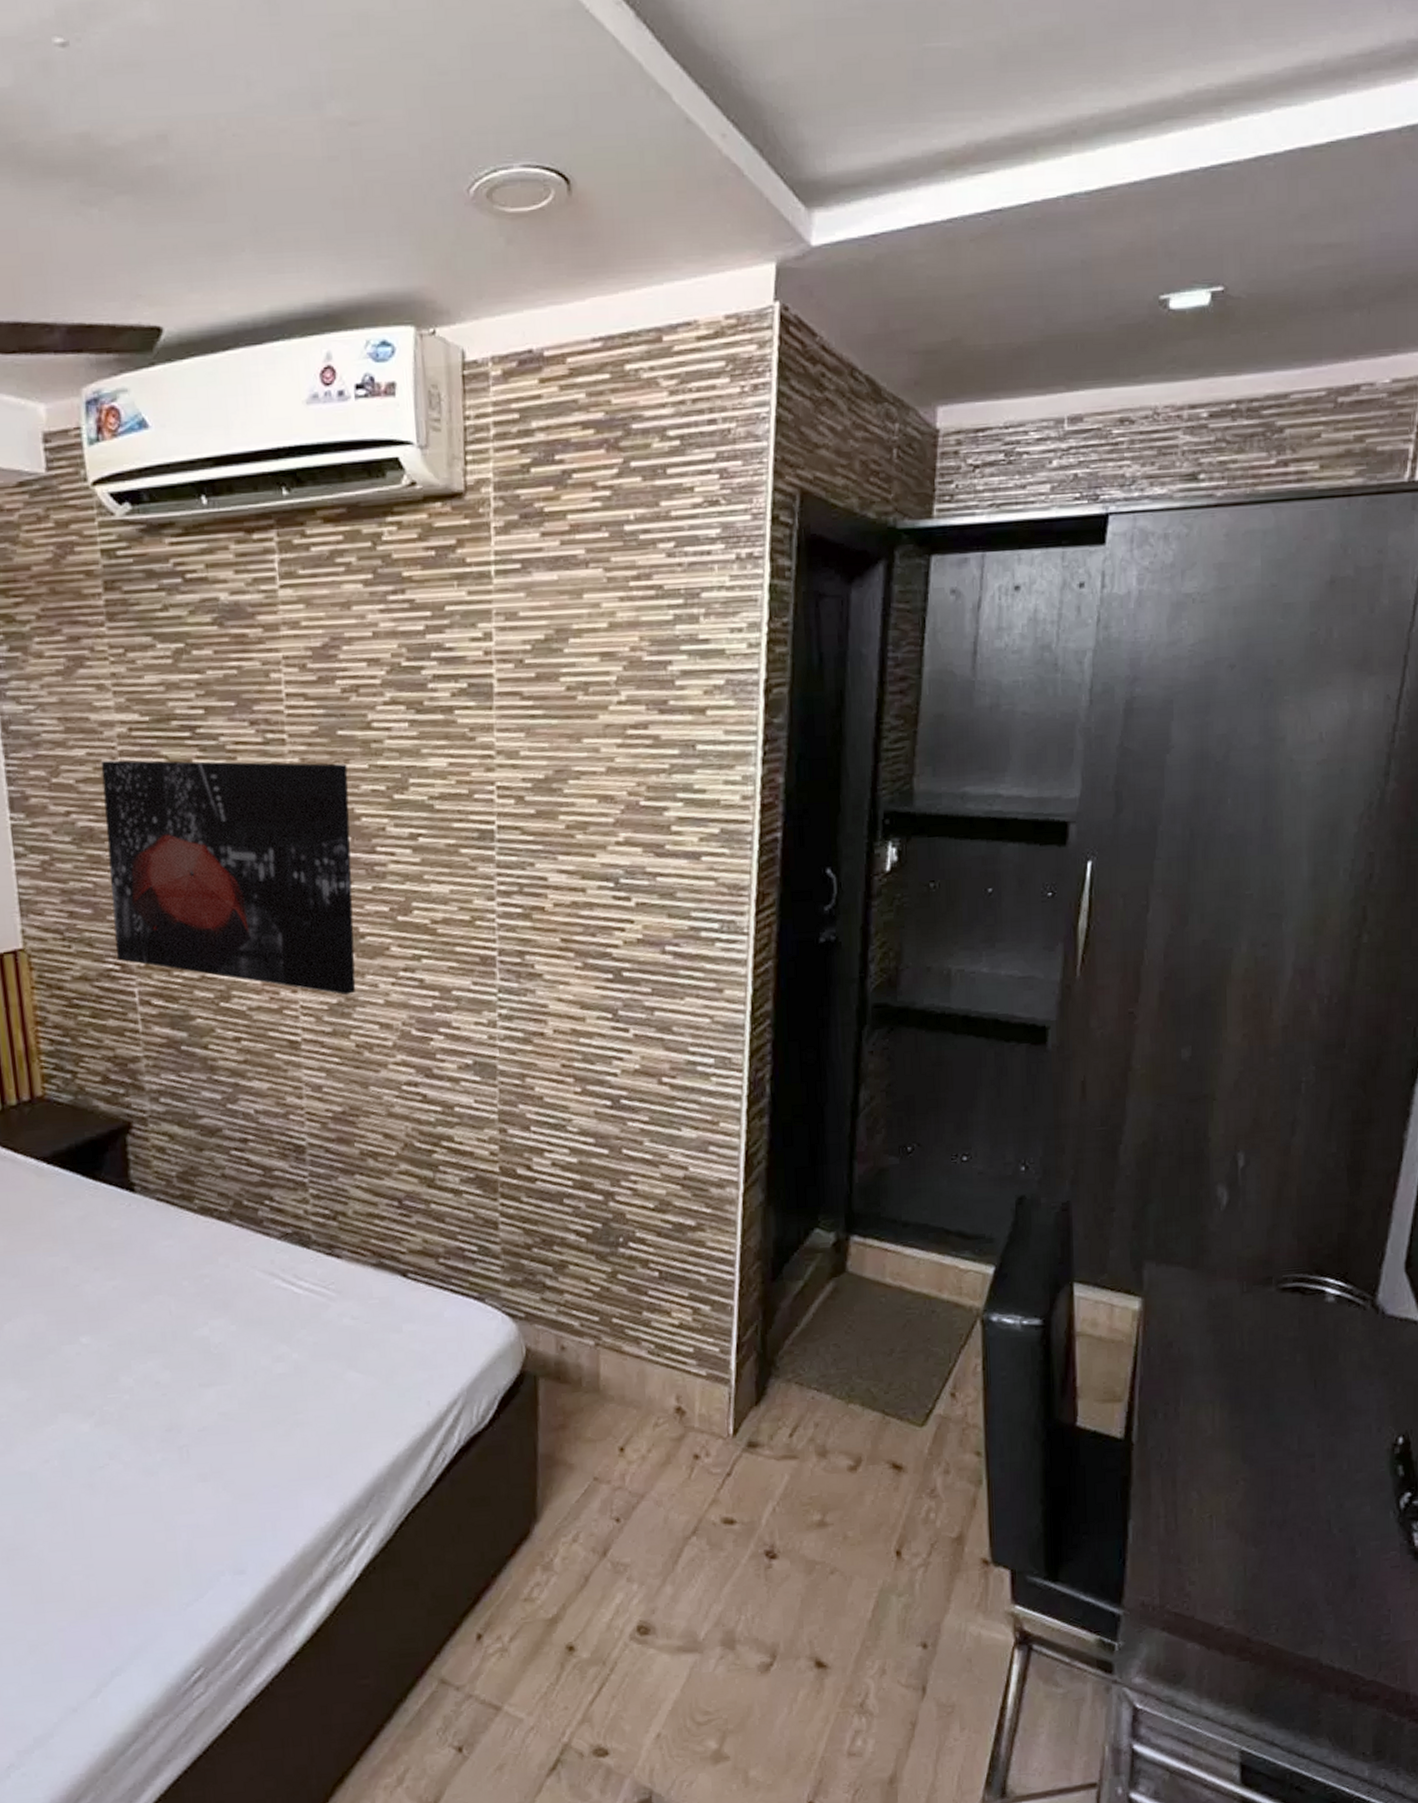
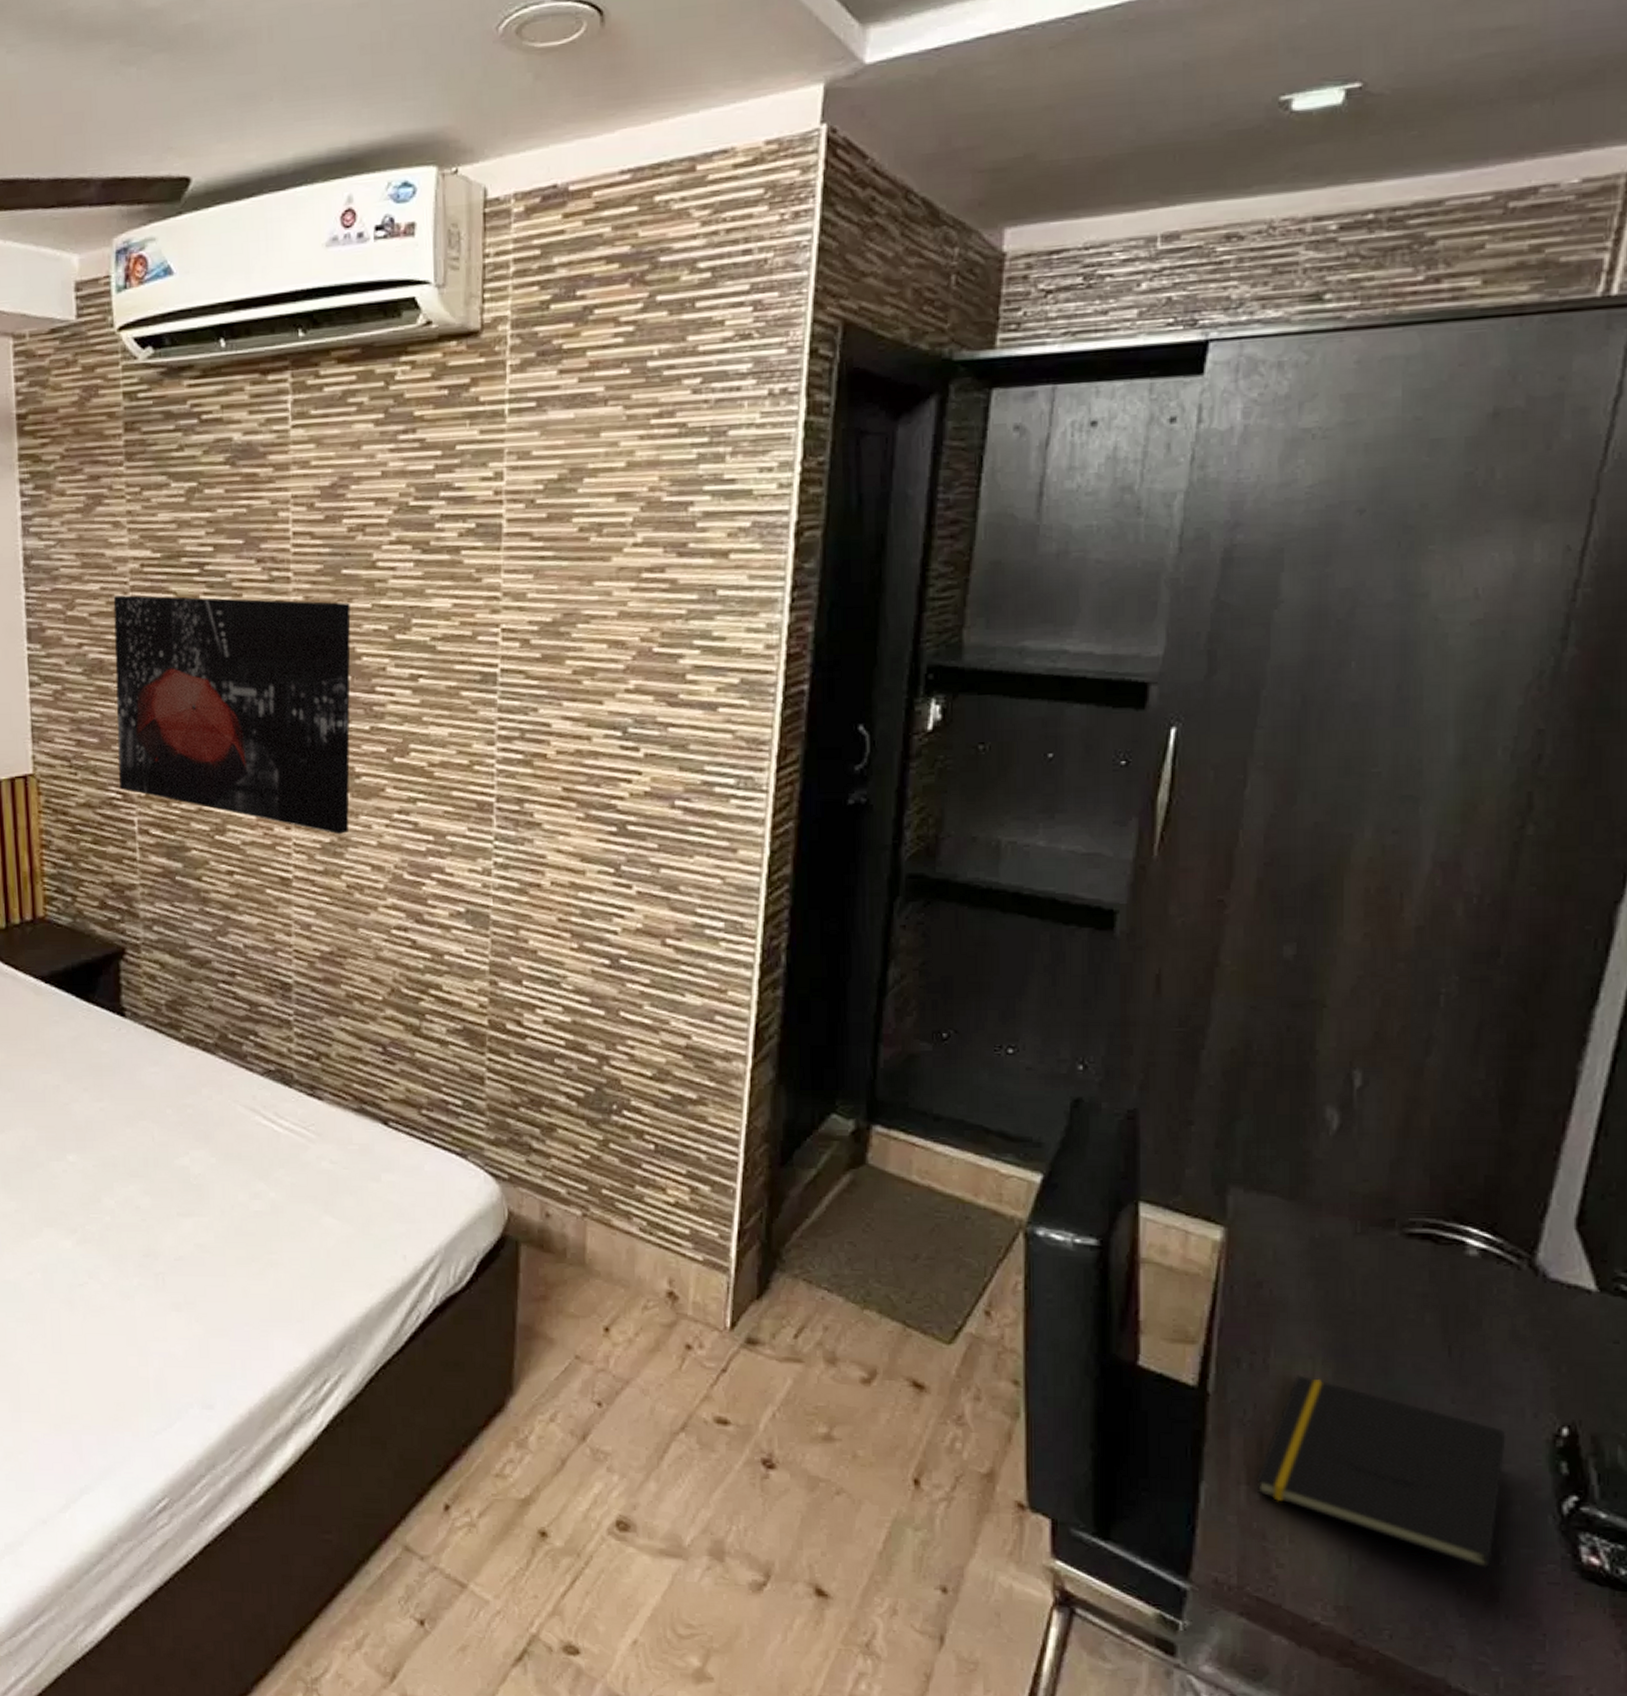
notepad: none [1172,1418,1358,1563] -> present [1256,1375,1507,1569]

